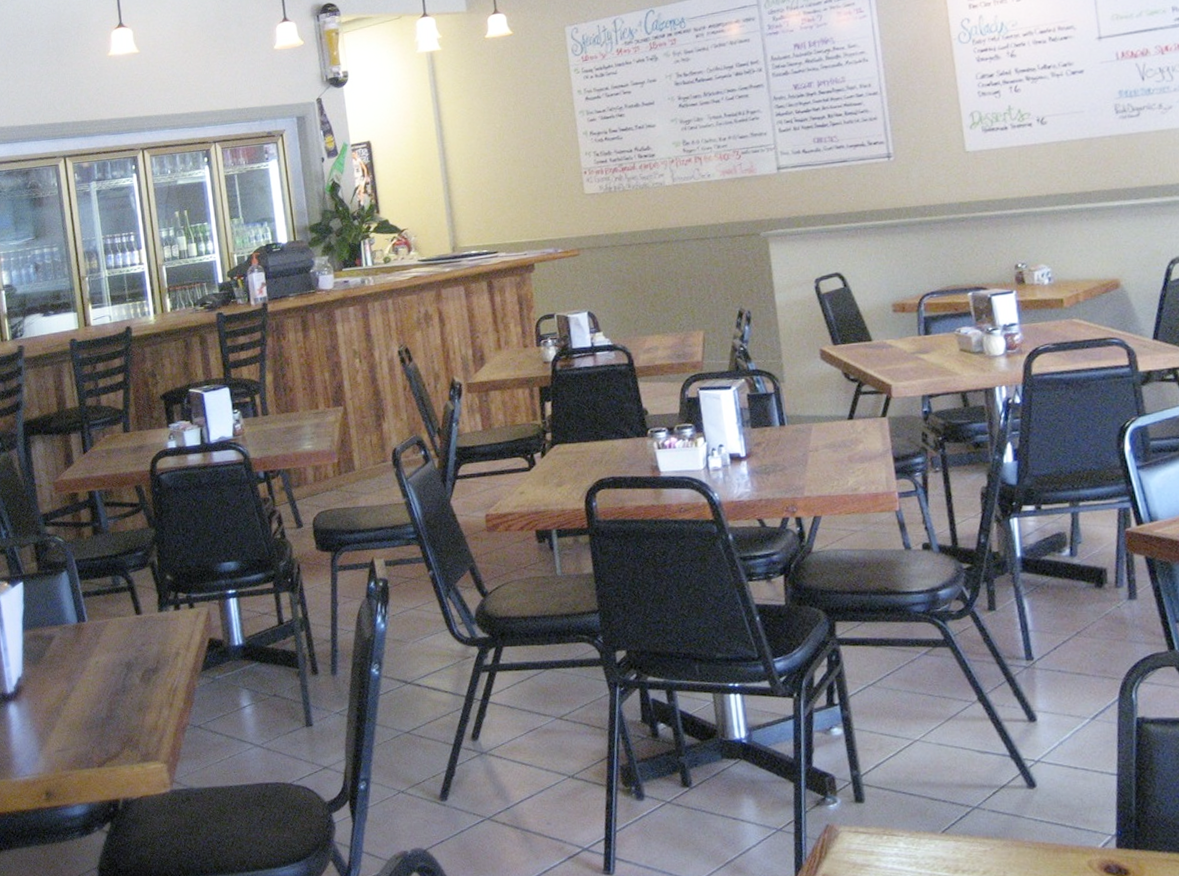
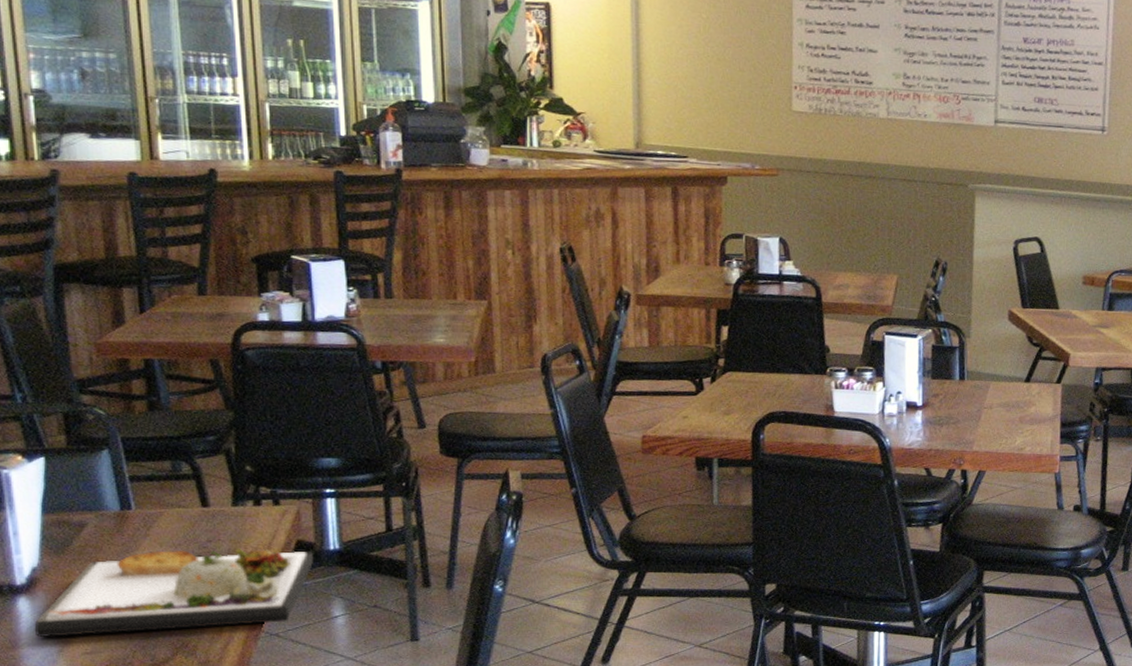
dinner plate: none [21,647,224,739] -> present [34,549,314,638]

